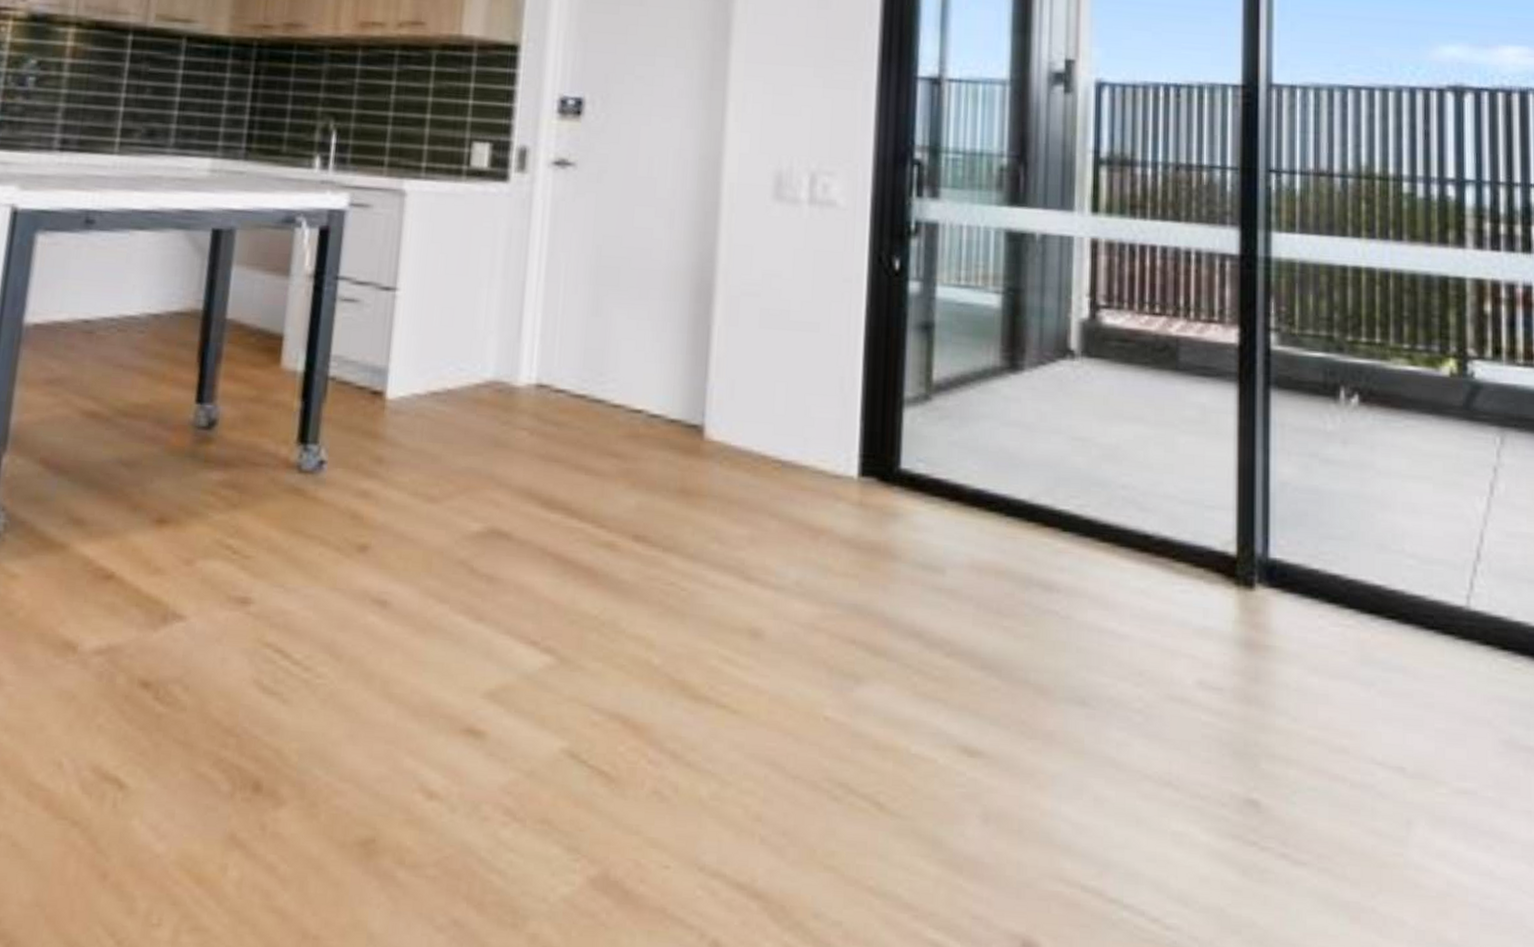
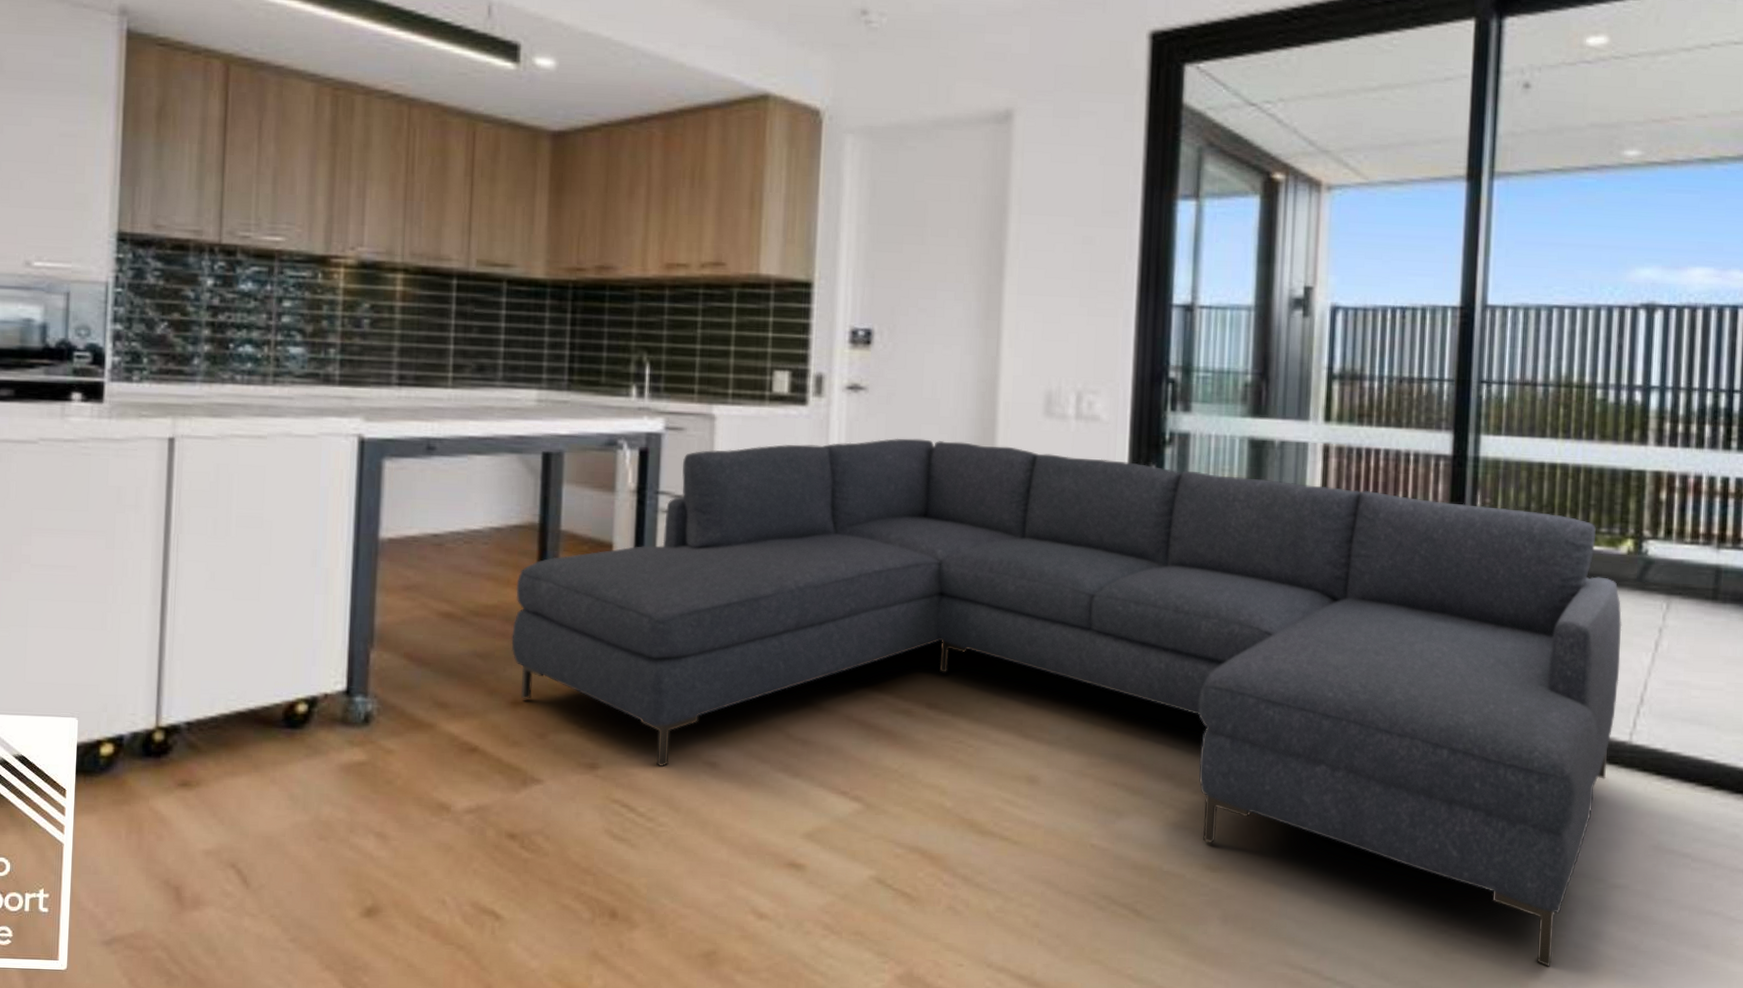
sofa: none [162,221,1450,895] -> present [511,438,1622,967]

